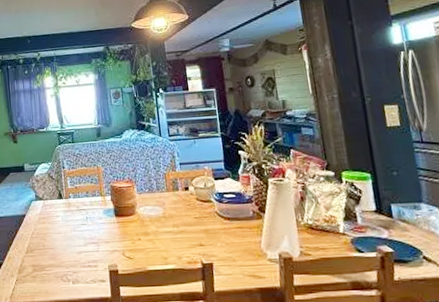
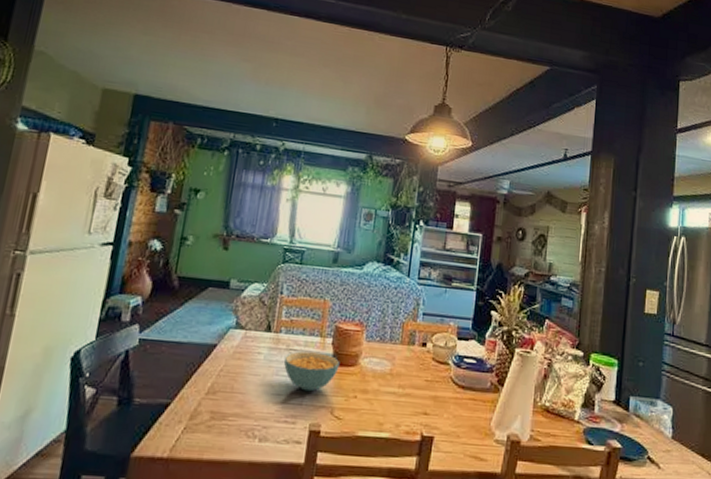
cereal bowl: none [77,208,121,240] -> present [283,351,340,392]

